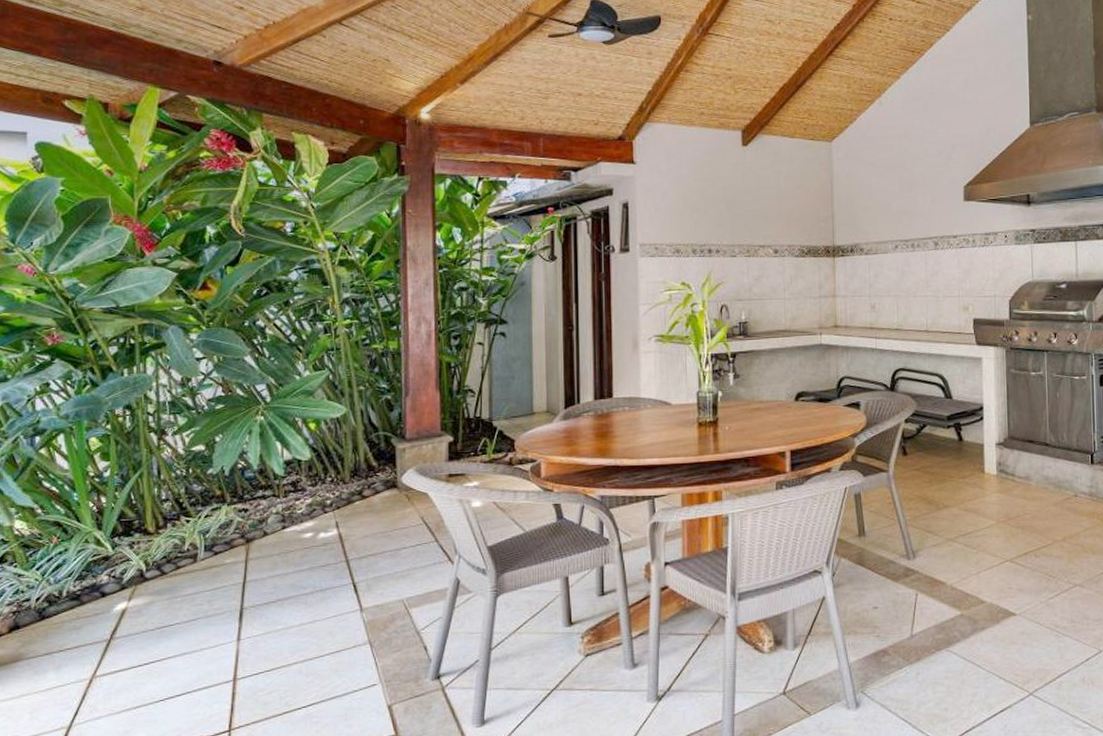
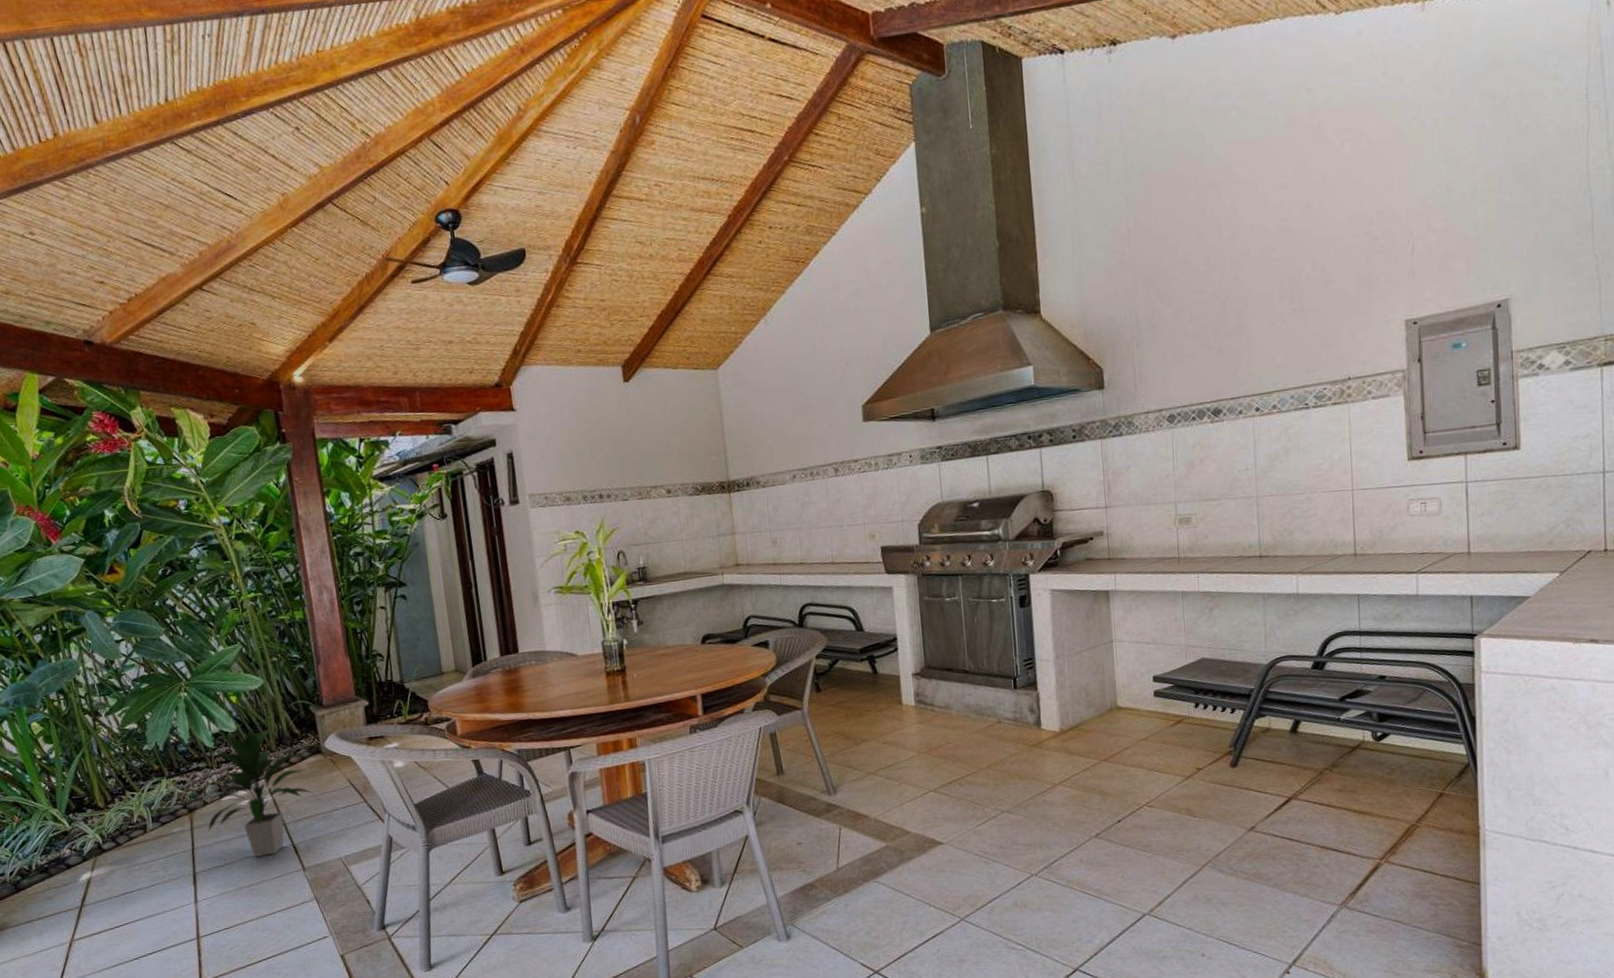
indoor plant: none [264,457,383,594] -> present [208,728,313,857]

